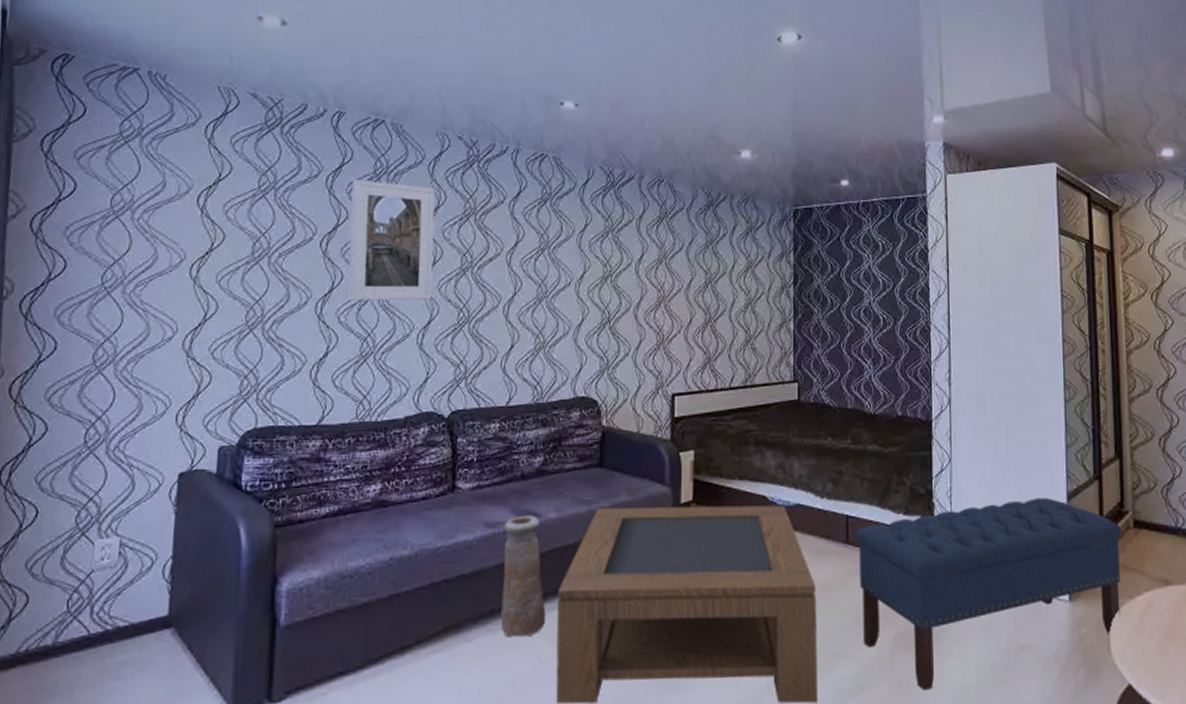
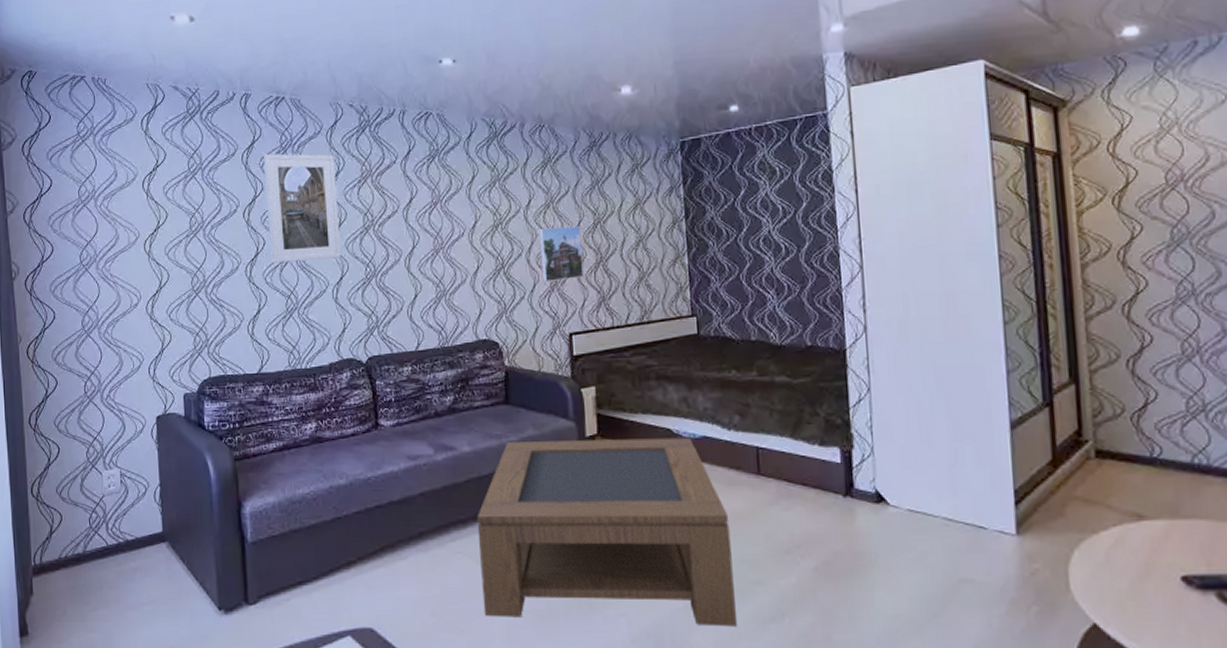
vase: present [501,515,547,638] -> none [424,448,469,557]
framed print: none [649,283,692,339] -> present [539,225,584,282]
bench: present [856,498,1122,690] -> none [768,427,1081,619]

